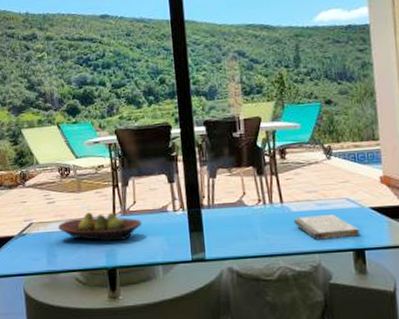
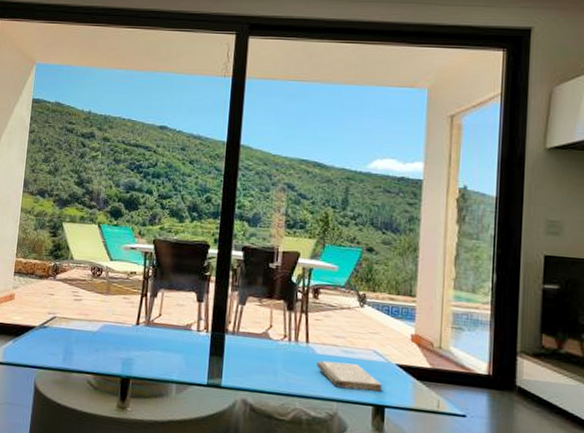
fruit bowl: present [57,212,143,242] -> none [79,316,164,352]

